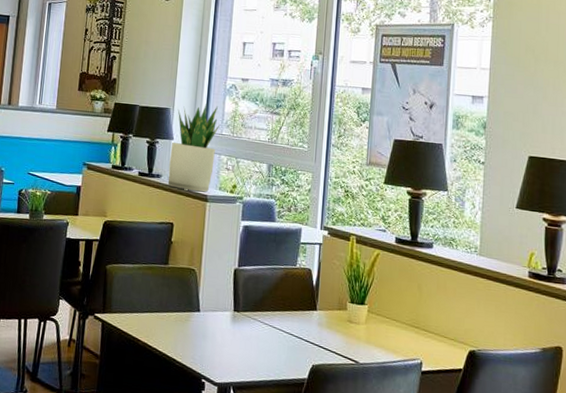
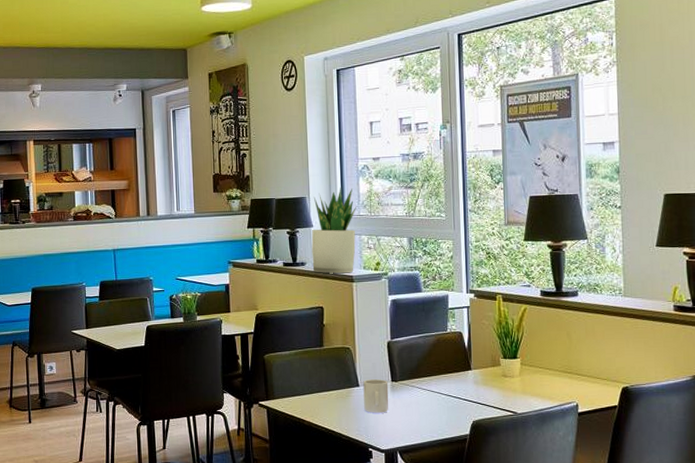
cup: none [202,305,230,344] -> present [363,379,389,413]

